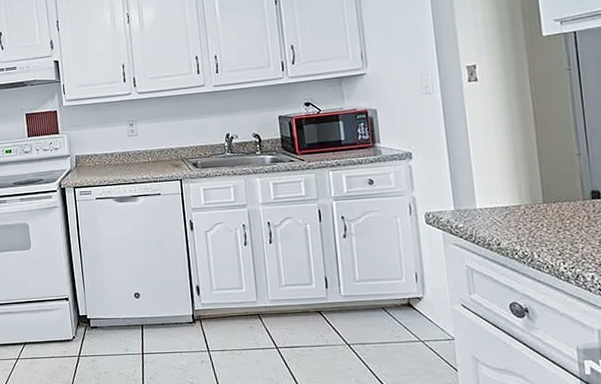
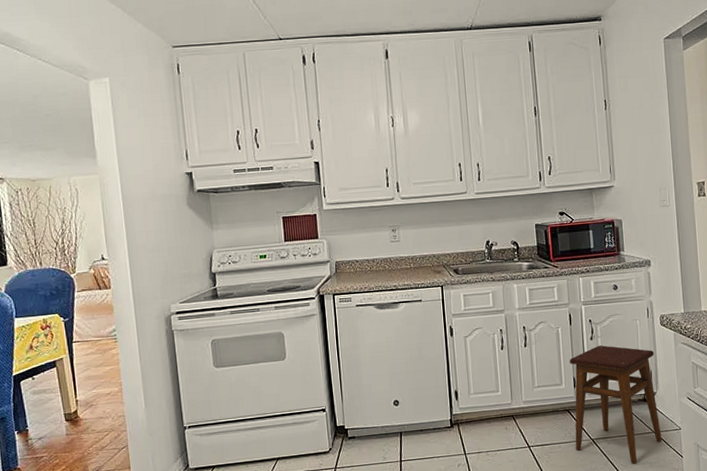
stool: none [320,243,431,374] -> present [570,345,662,464]

